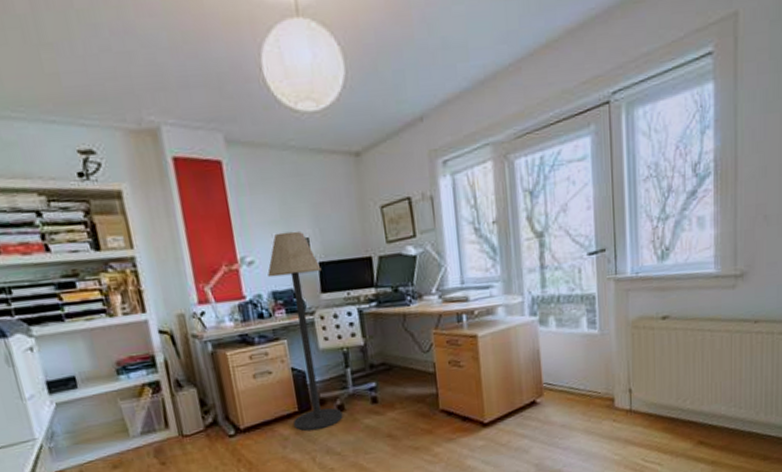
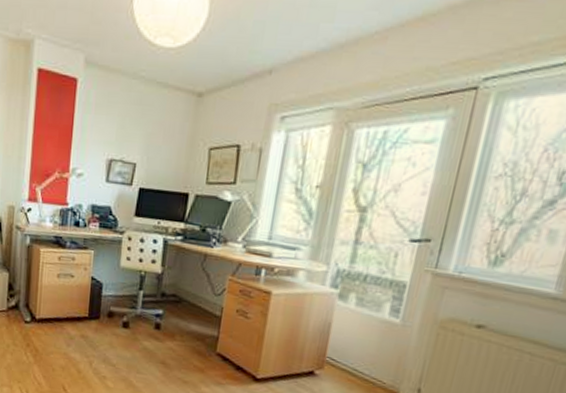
floor lamp: present [267,231,343,432] -> none [81,153,140,339]

